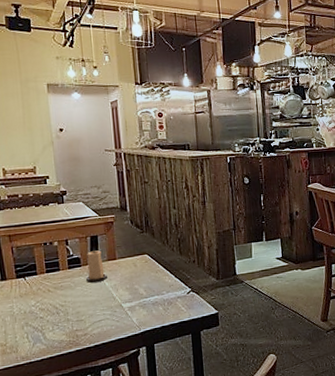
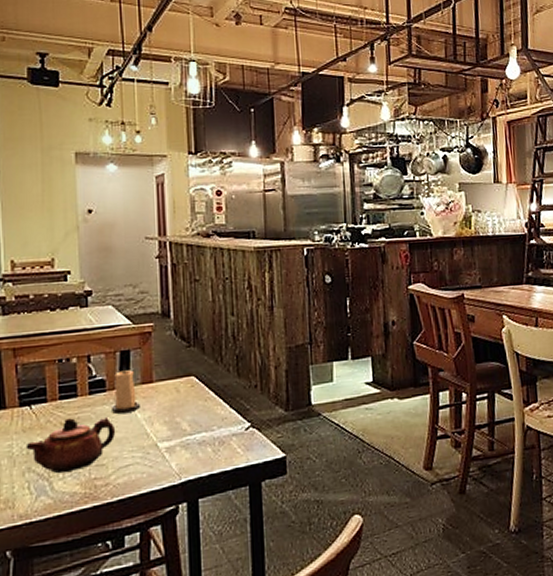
teapot: none [23,286,90,327] -> present [25,417,116,474]

